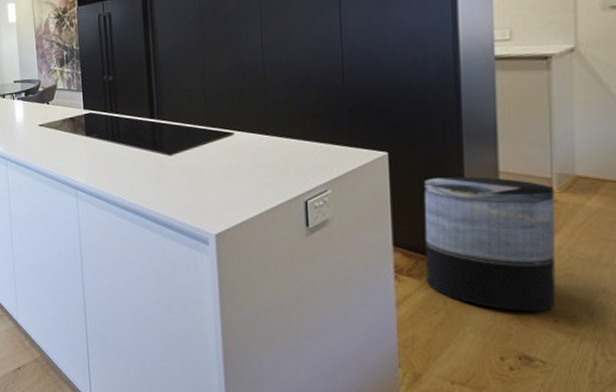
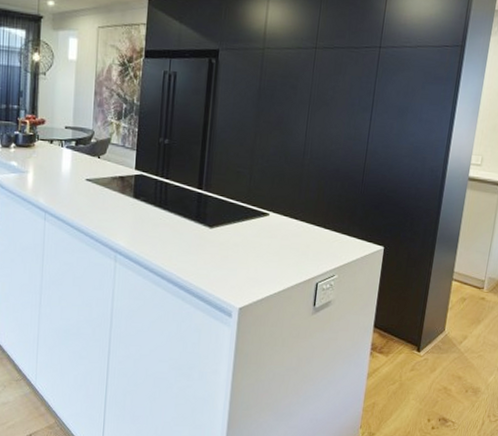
trash can: present [424,176,556,312] -> none [391,272,485,384]

